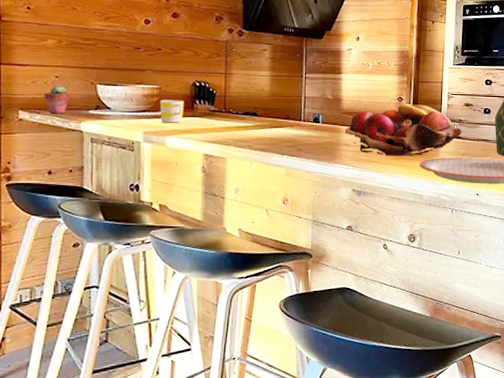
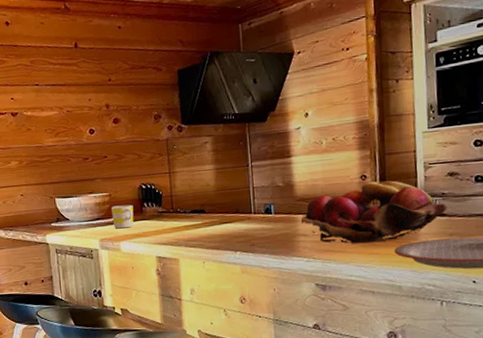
potted succulent: present [44,85,70,114] -> none [14,202,35,230]

